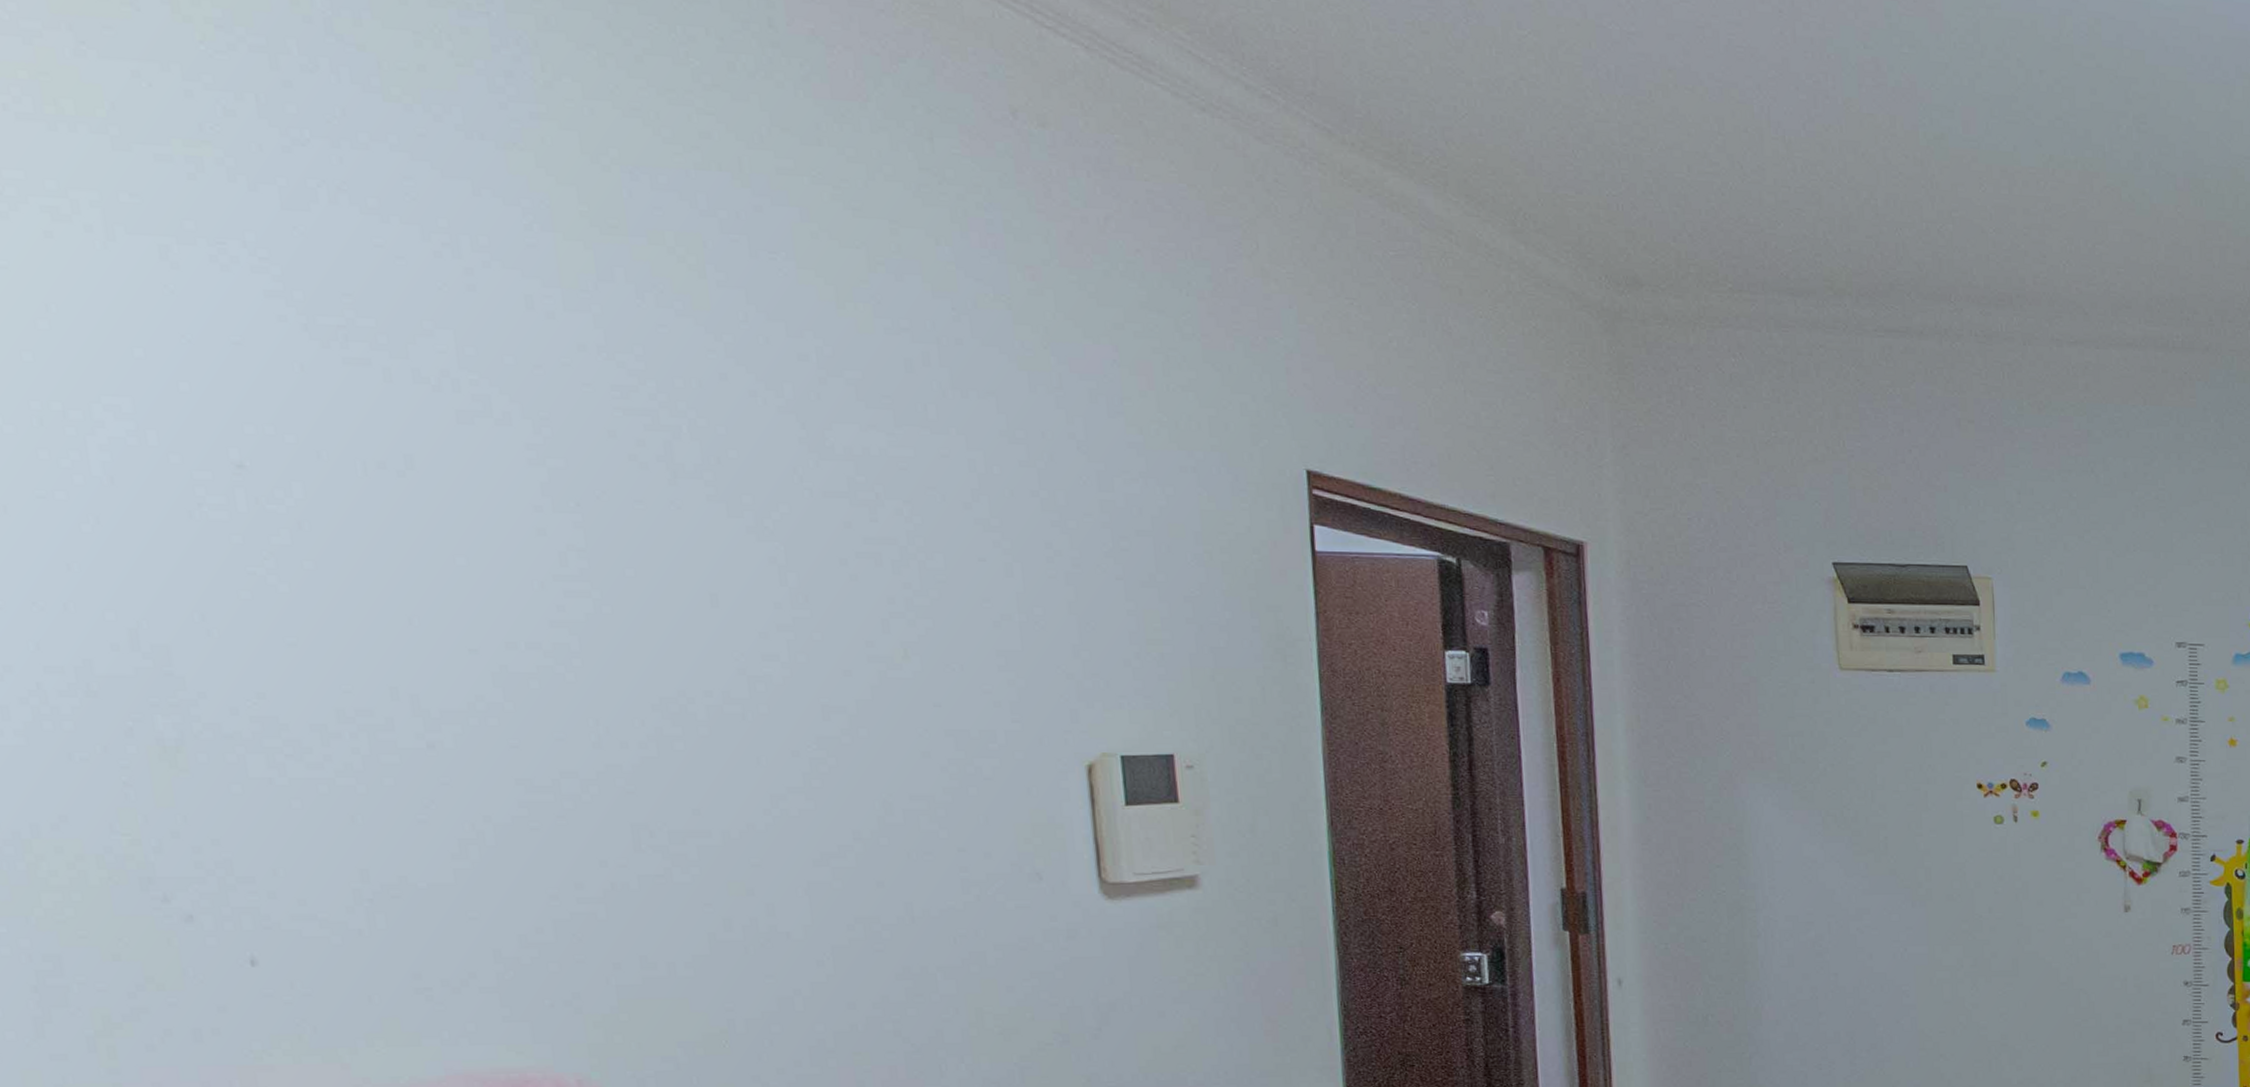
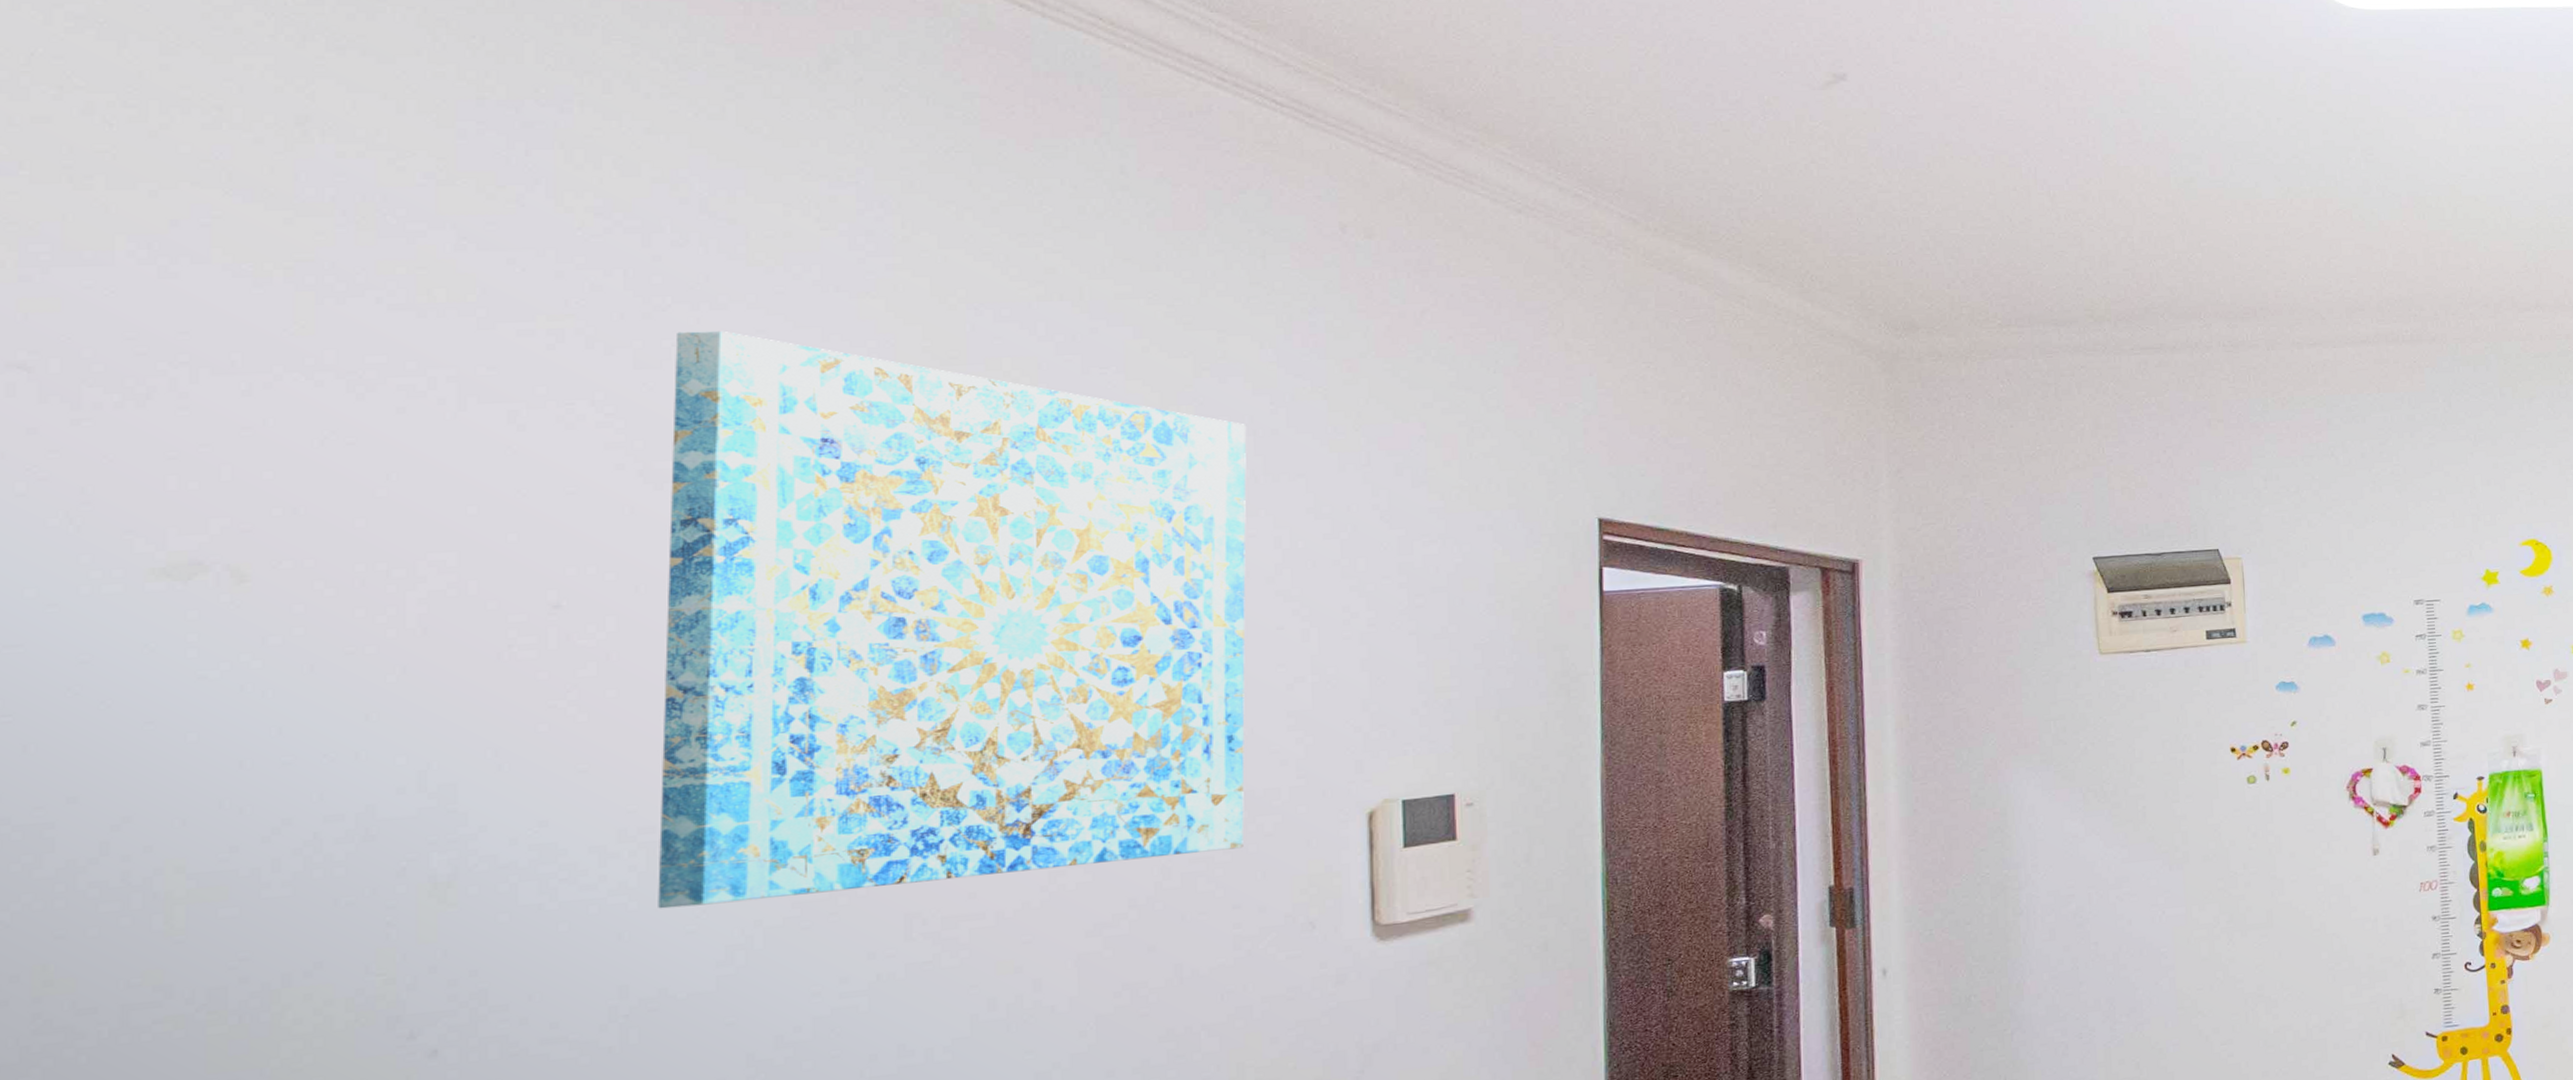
wall art: none [320,171,963,795] -> present [658,330,1247,909]

